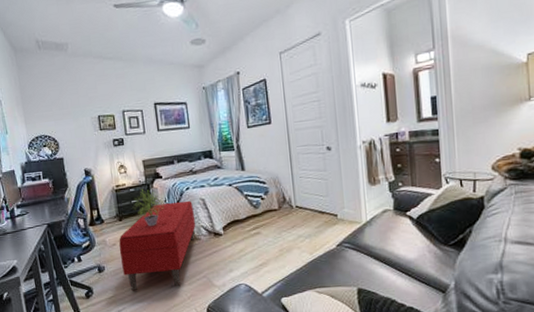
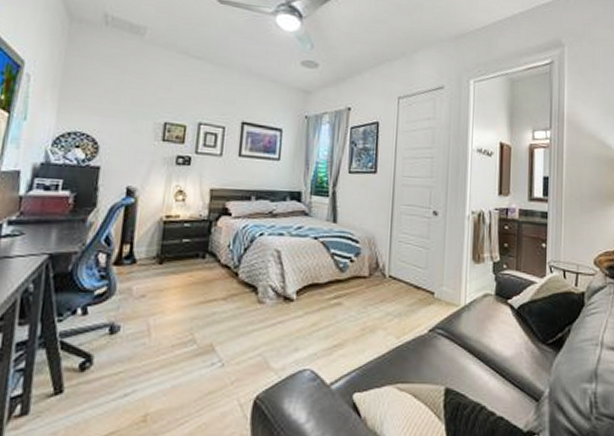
bench: present [119,200,195,291] -> none [146,249,264,367]
potted plant: present [132,189,165,227] -> none [182,225,226,278]

